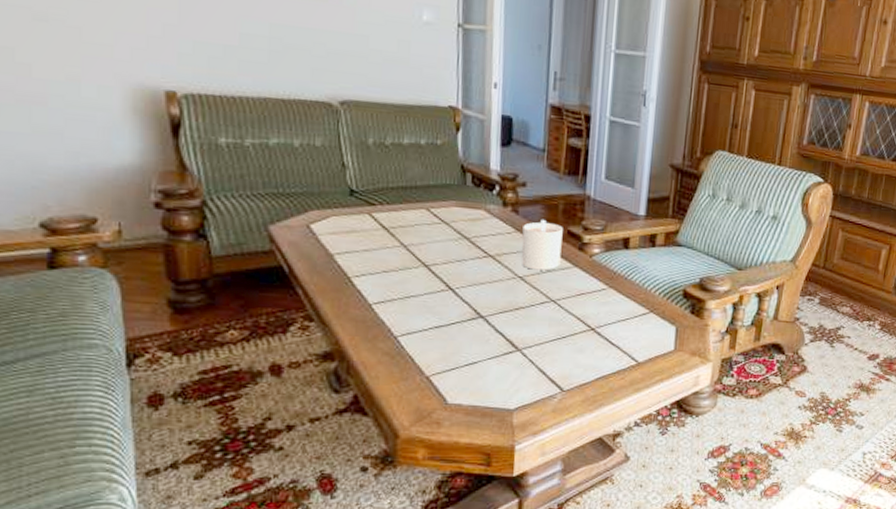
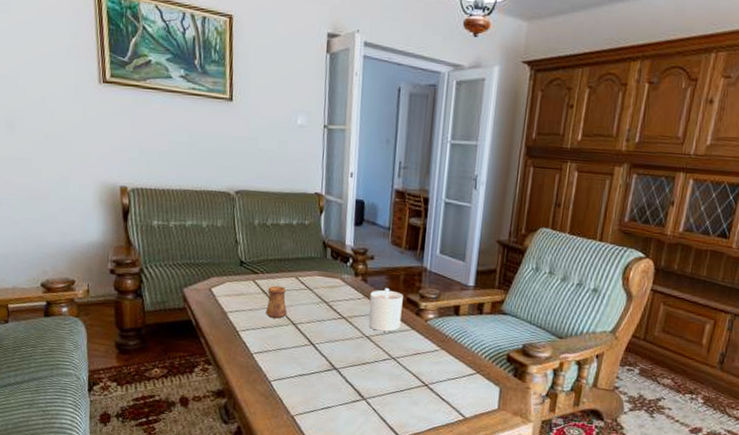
cup: none [388,219,417,260] -> present [266,285,287,319]

